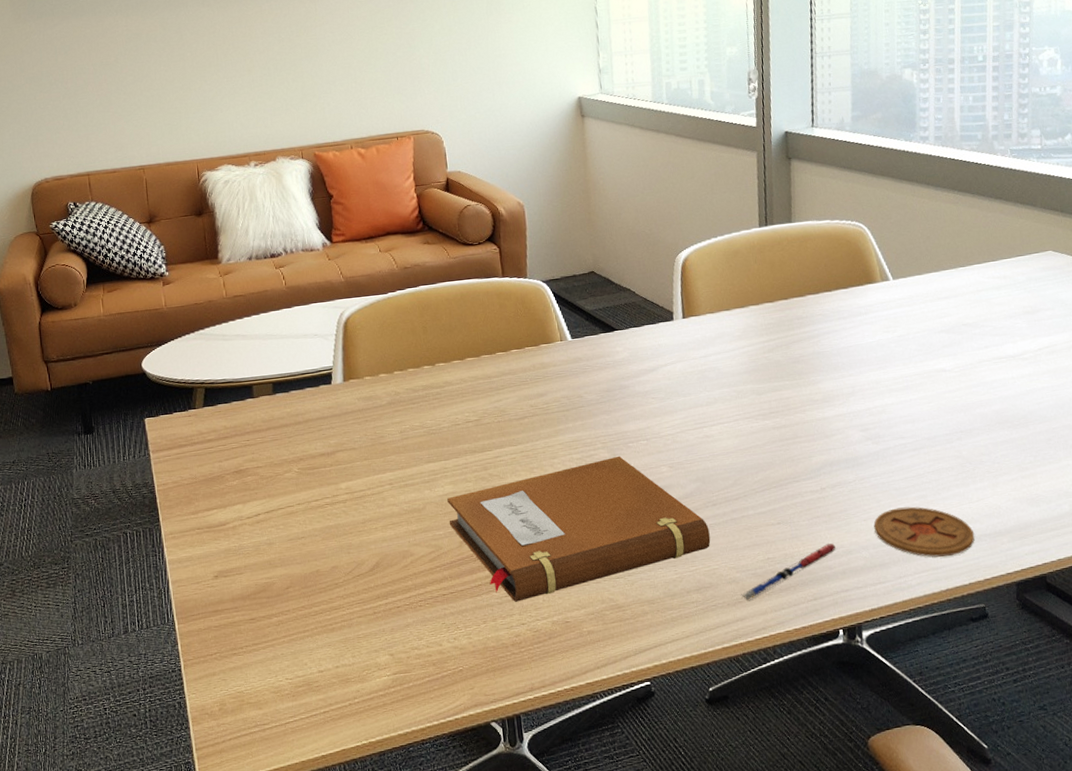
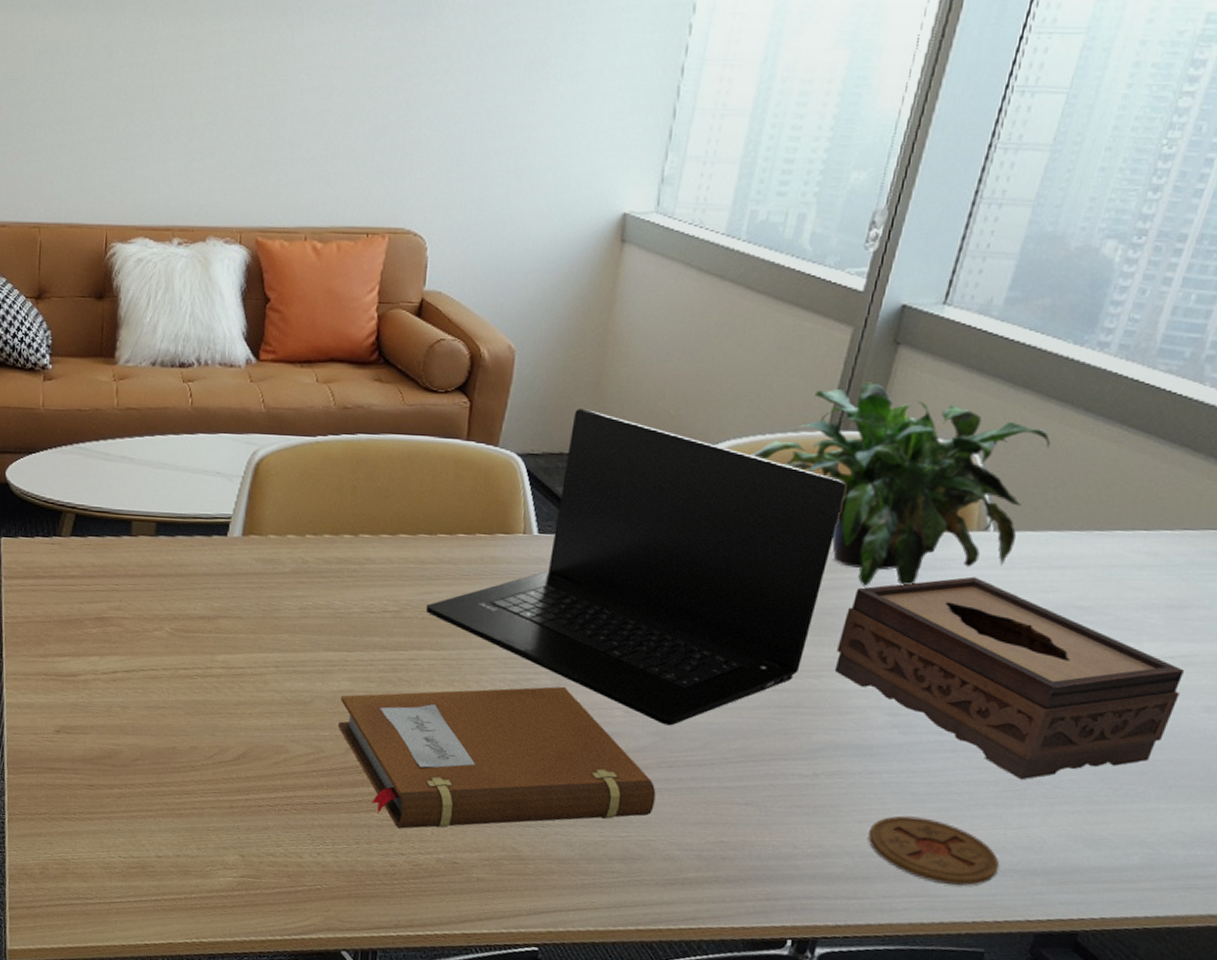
laptop: none [499,239,788,472] -> present [425,409,847,726]
potted plant: none [710,188,912,338] -> present [750,382,1051,589]
pen: present [740,543,838,601] -> none [674,840,814,885]
tissue box: none [809,315,1055,463] -> present [834,576,1184,780]

